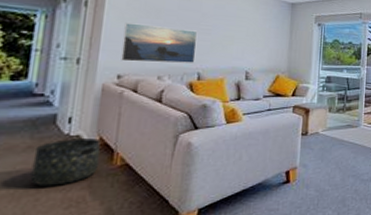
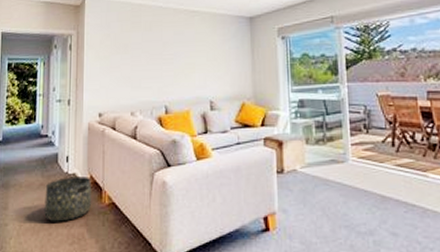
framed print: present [121,23,198,63] -> none [100,60,162,100]

